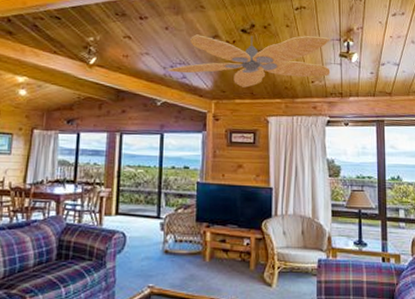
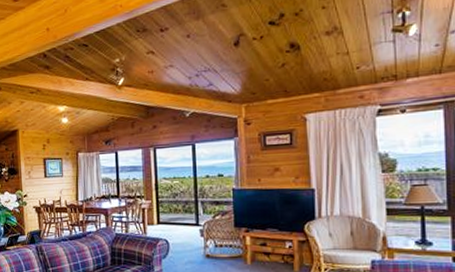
ceiling fan: present [167,34,331,88] -> none [193,11,381,86]

